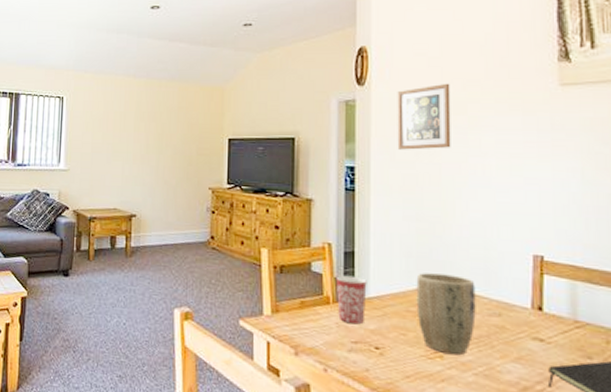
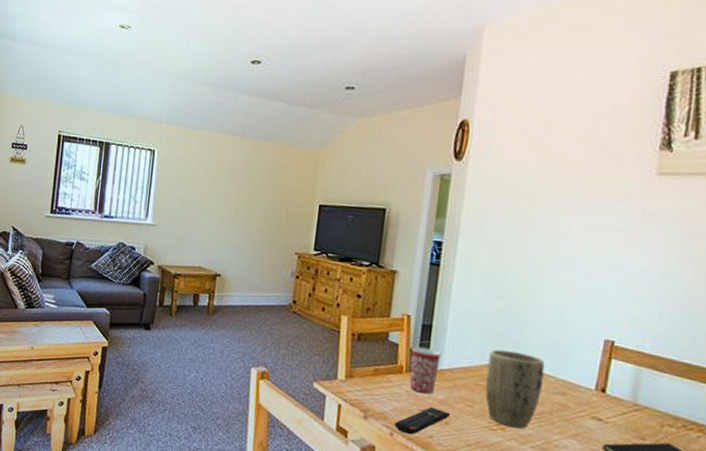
remote control: none [327,337,383,370] -> present [394,406,450,435]
picture frame: present [397,83,451,150] -> none [487,163,548,230]

